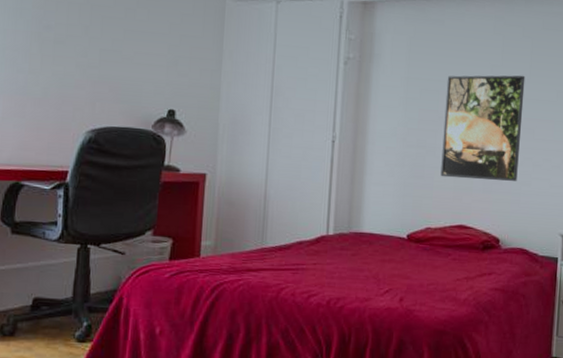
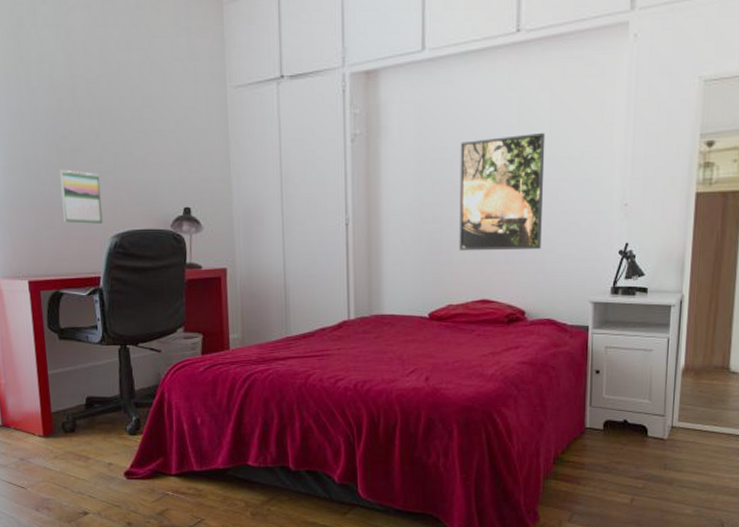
calendar: none [36,59,82,117] -> present [60,170,104,224]

